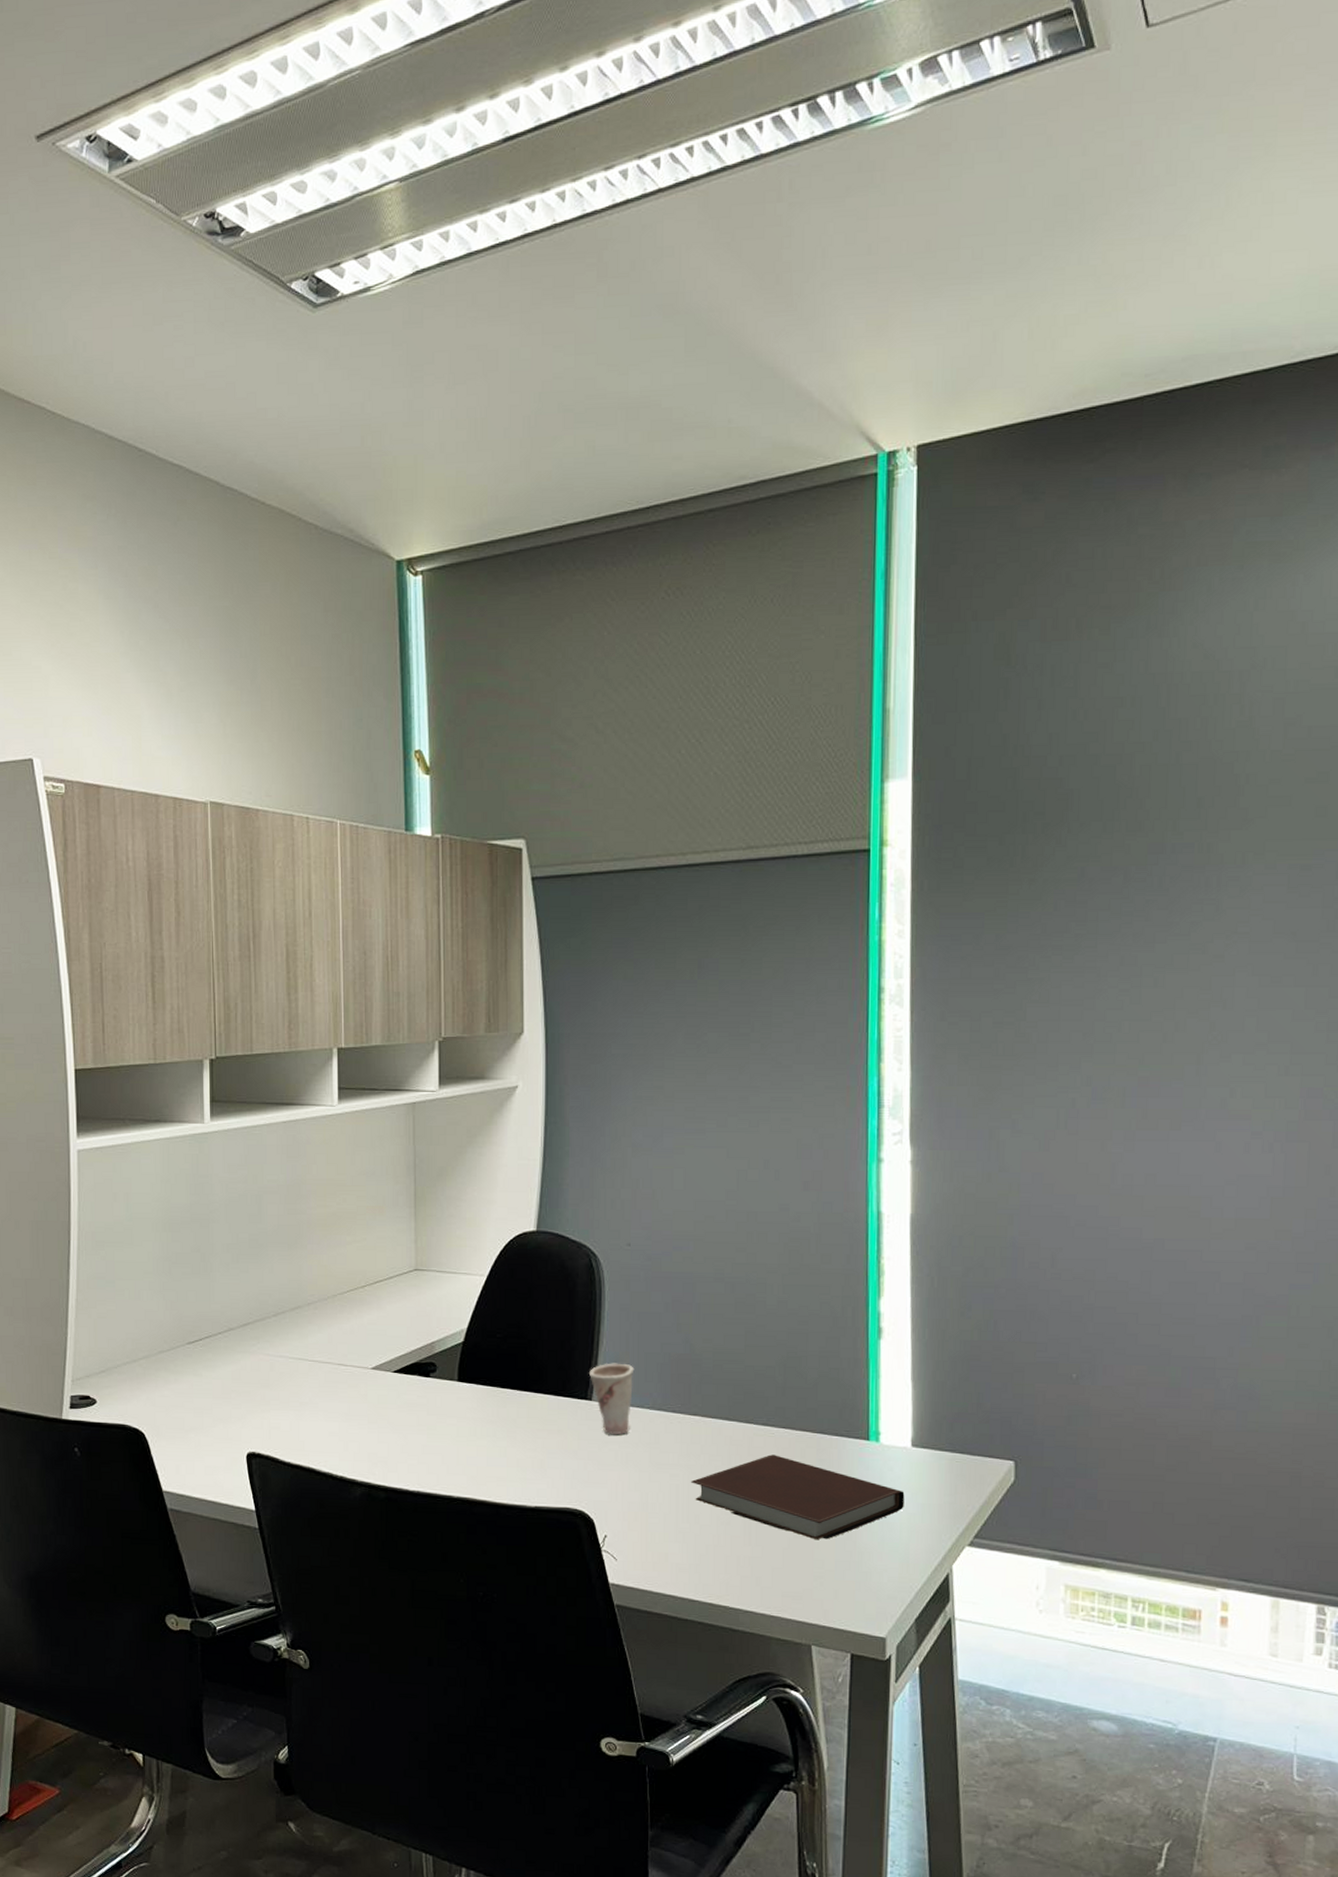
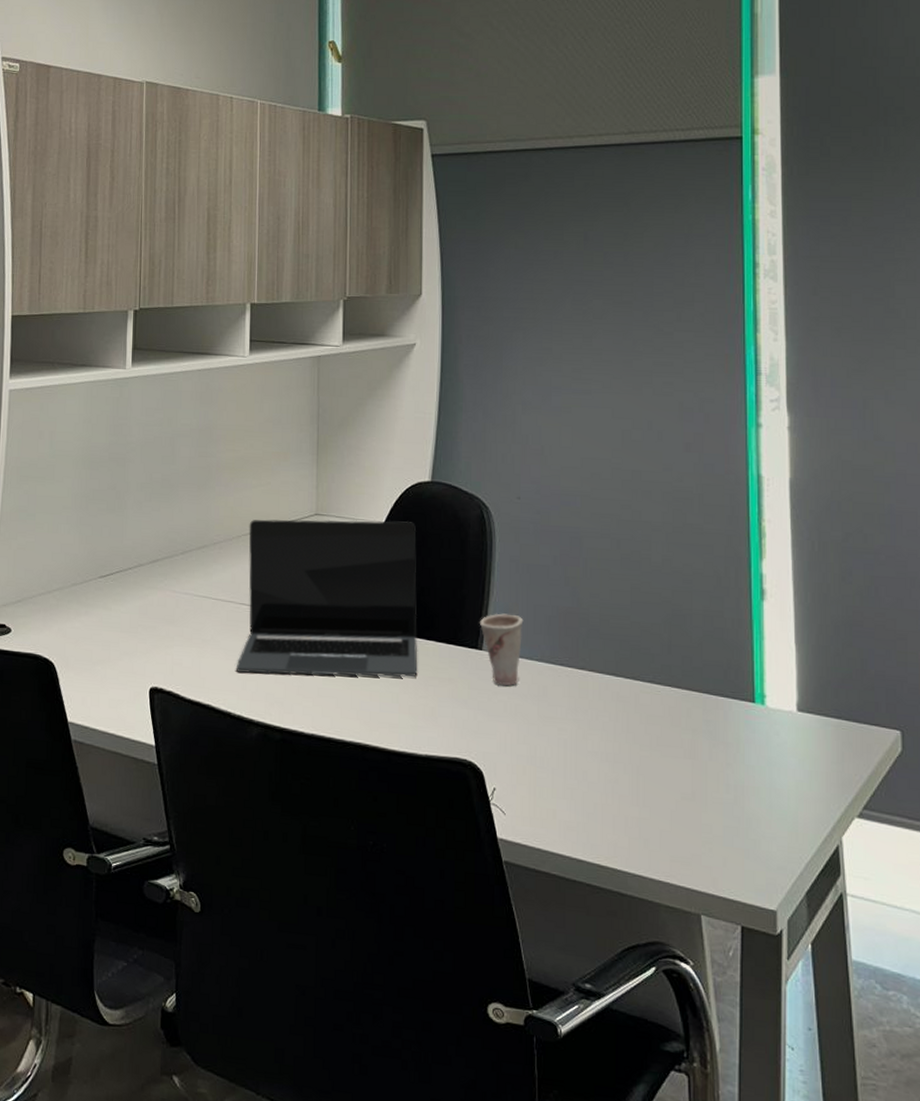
laptop: none [336,1273,526,1434] -> present [235,519,418,678]
notebook: present [691,1454,905,1540] -> none [579,713,792,804]

